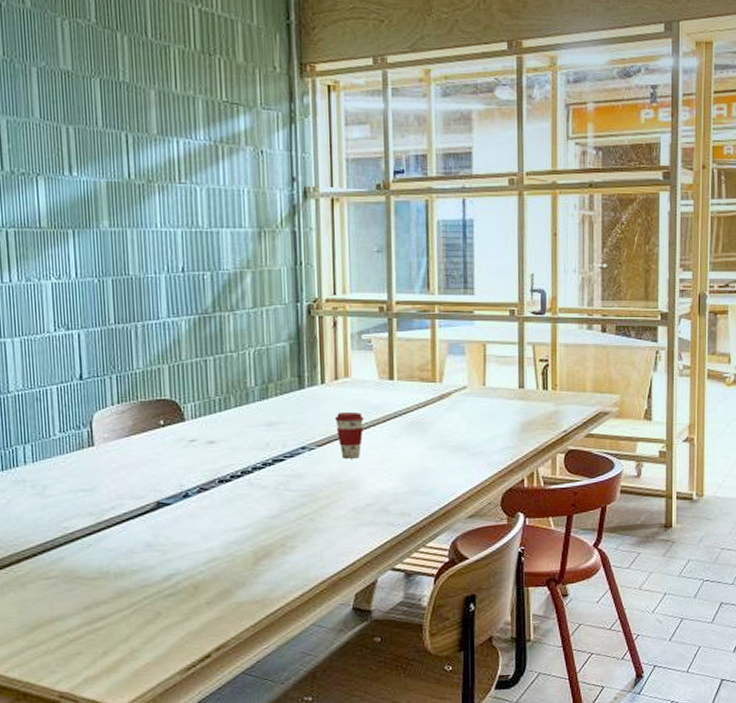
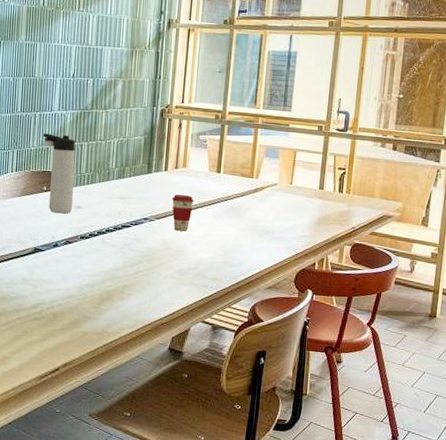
thermos bottle: none [150,349,204,453] -> present [43,133,76,214]

